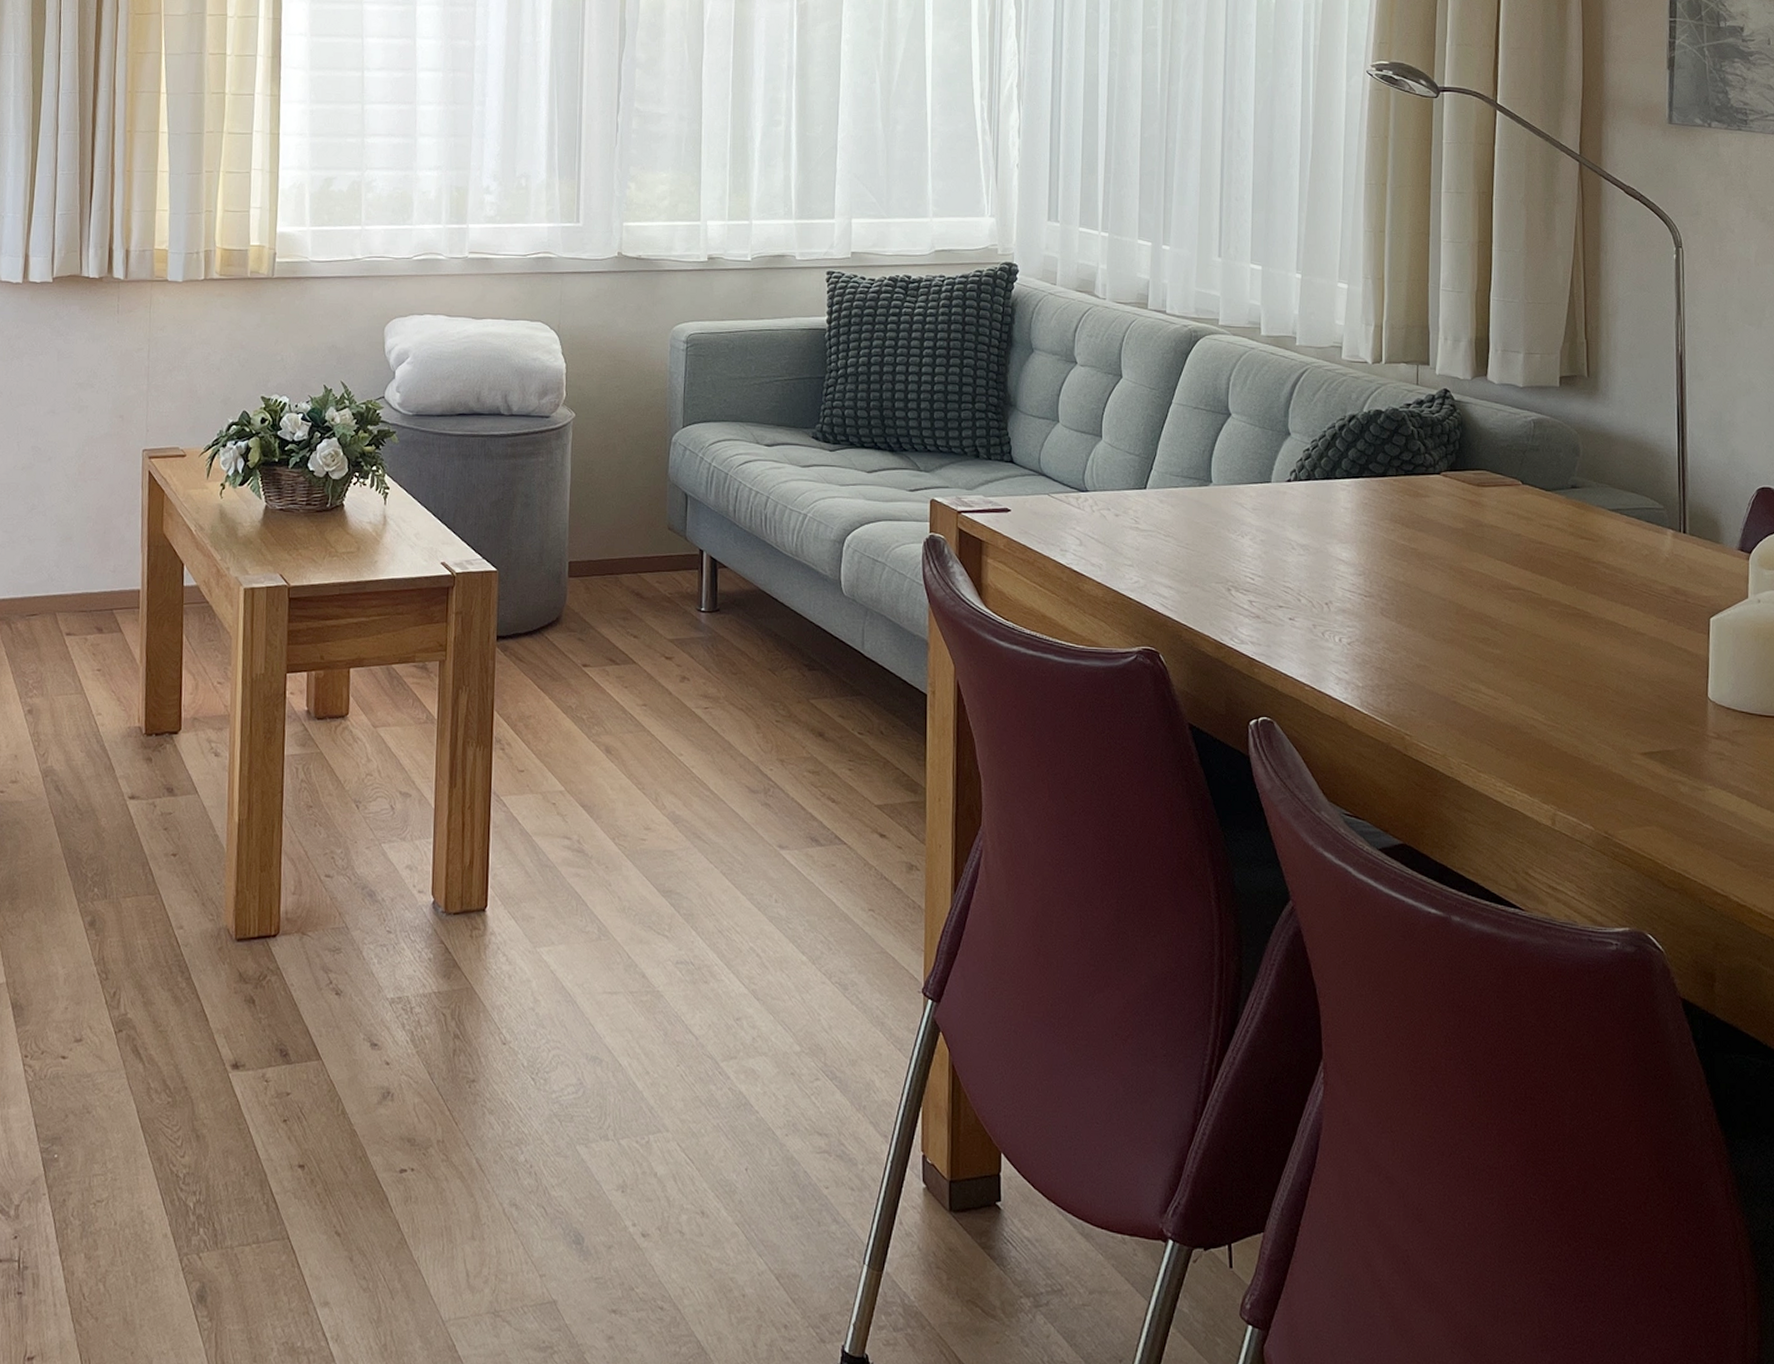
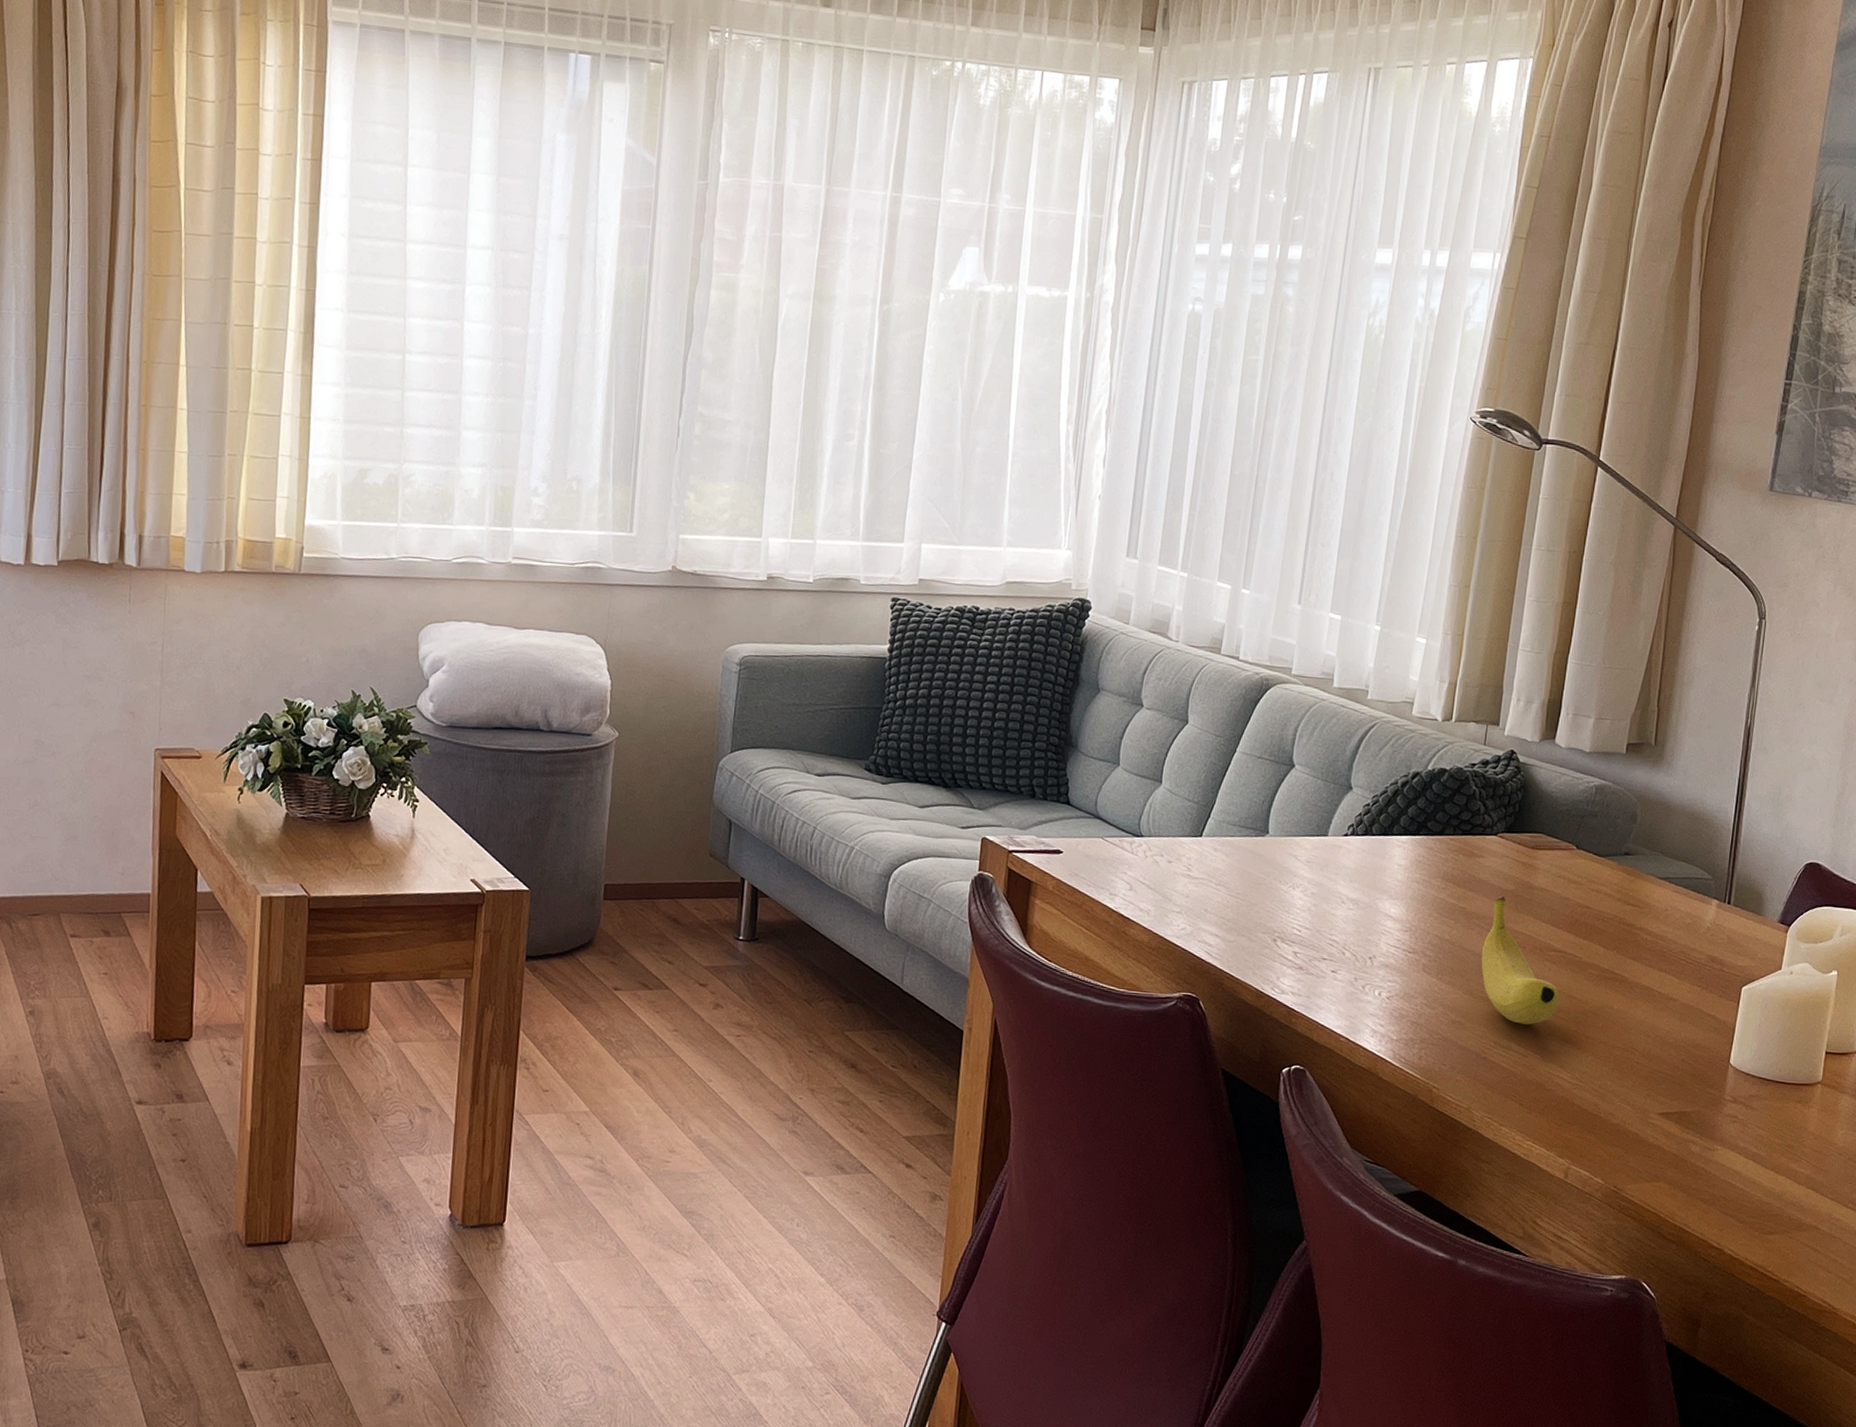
fruit: none [1439,534,1524,666] -> present [1481,895,1560,1025]

